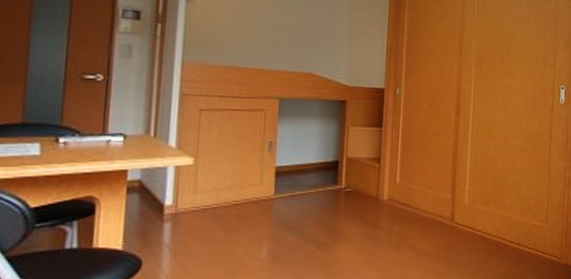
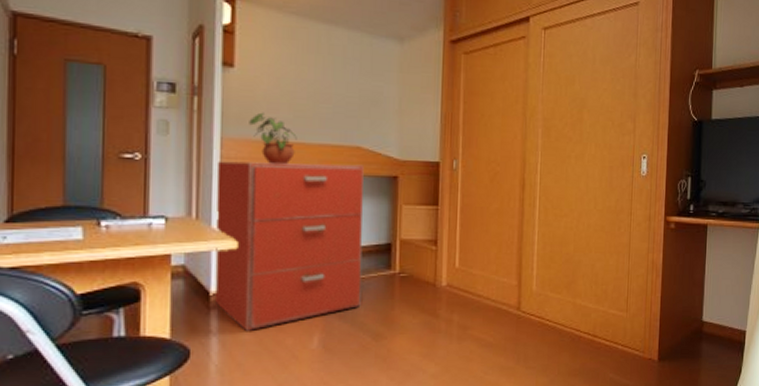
filing cabinet: none [168,83,315,242] -> present [214,161,364,331]
potted plant: none [209,40,254,88] -> present [249,112,297,165]

